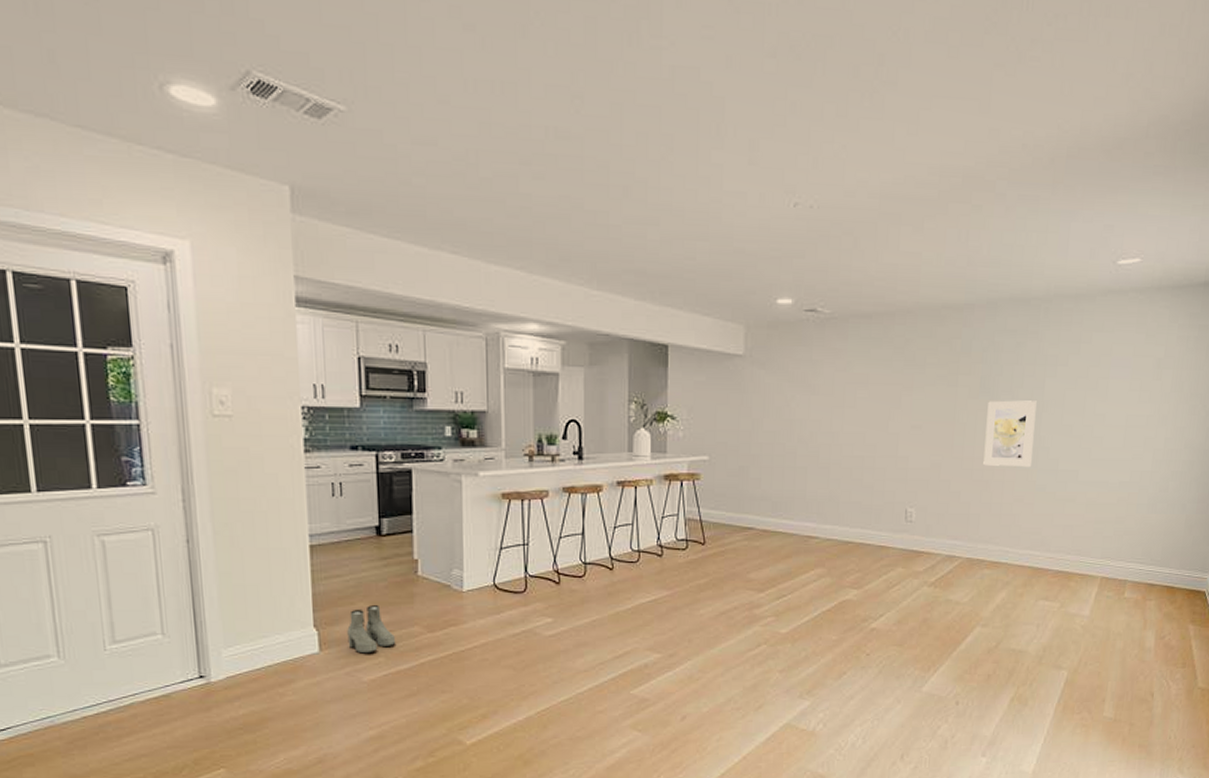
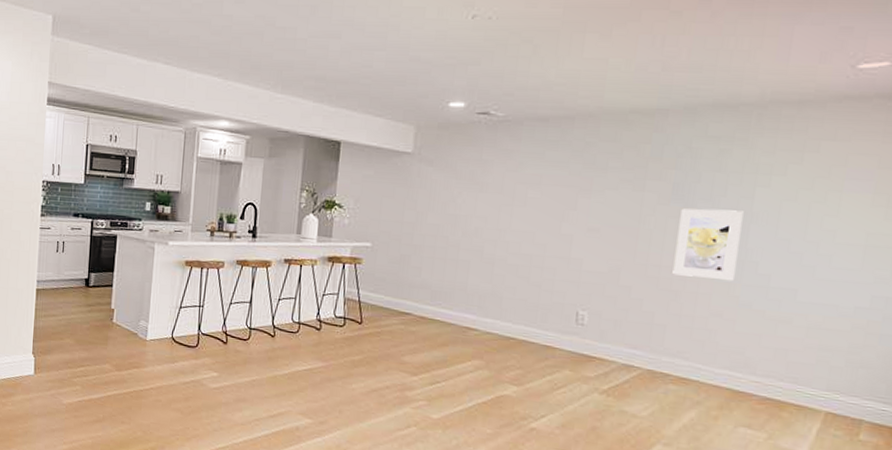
boots: present [347,604,395,654] -> none [55,341,90,382]

